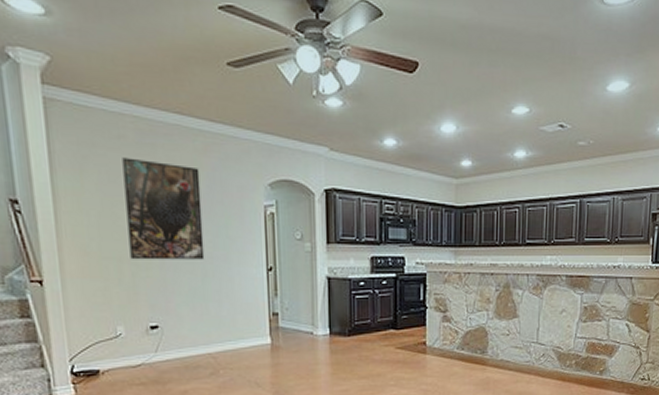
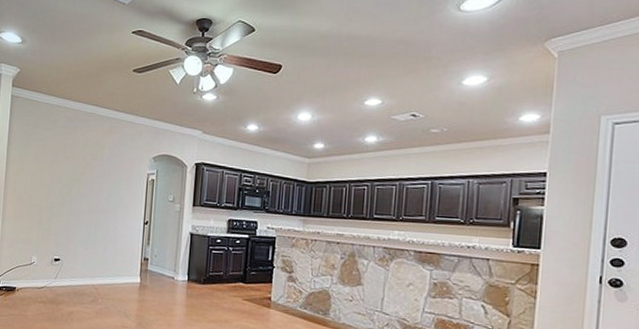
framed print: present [122,157,205,260] -> none [48,136,104,212]

